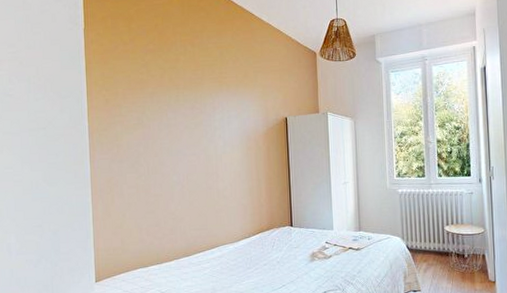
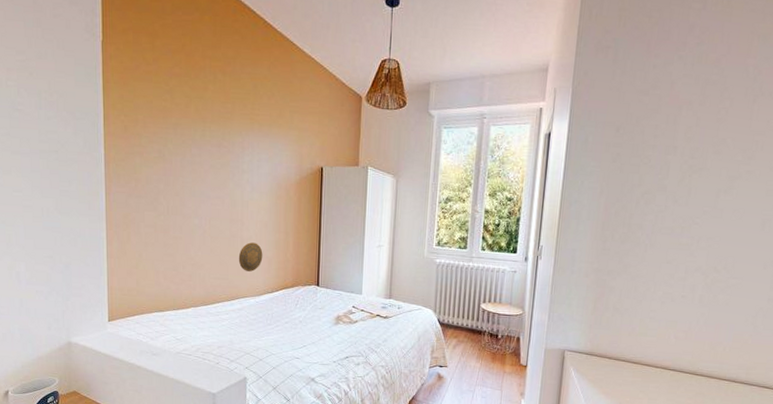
decorative plate: none [215,192,239,220] -> present [238,242,263,272]

